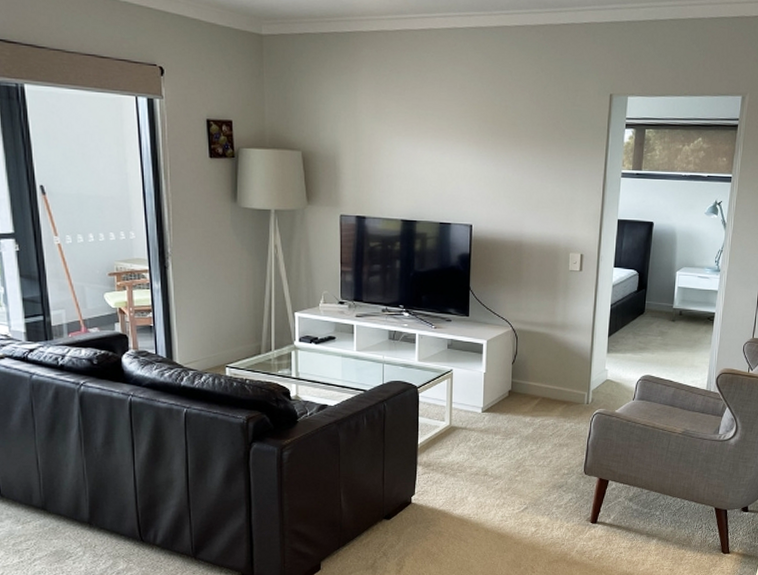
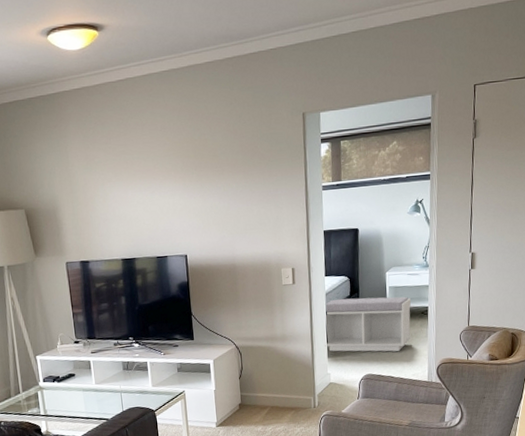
bench: none [605,292,699,355] -> present [324,296,412,352]

